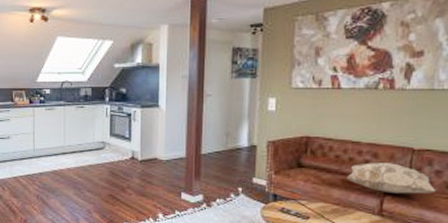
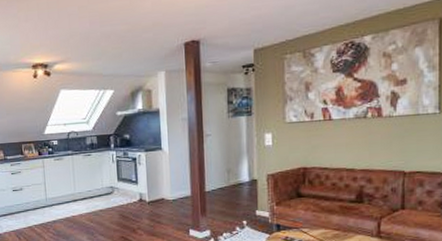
decorative pillow: present [346,162,437,194] -> none [344,186,430,216]

